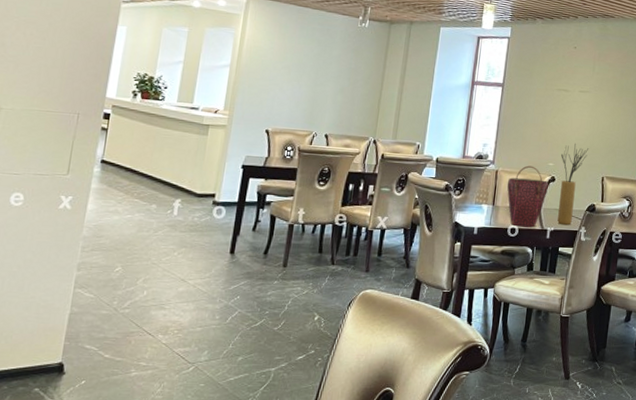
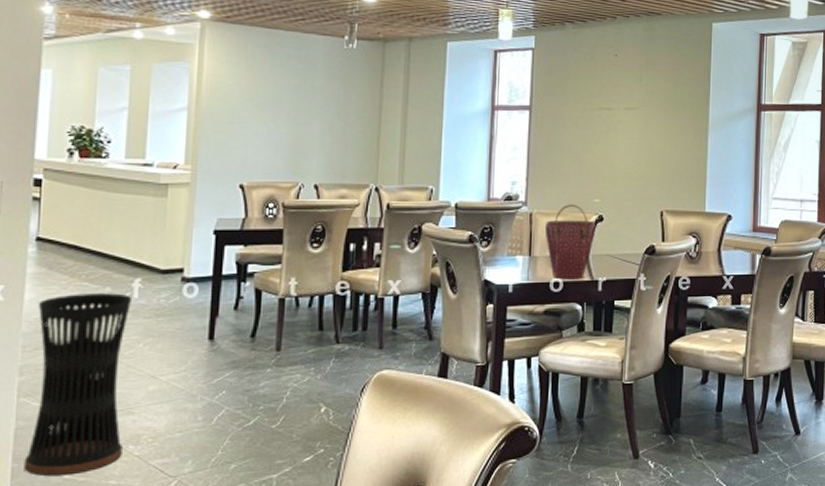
umbrella stand: none [73,208,173,354] -> present [24,293,133,476]
vase: present [557,144,589,225] -> none [609,173,643,273]

